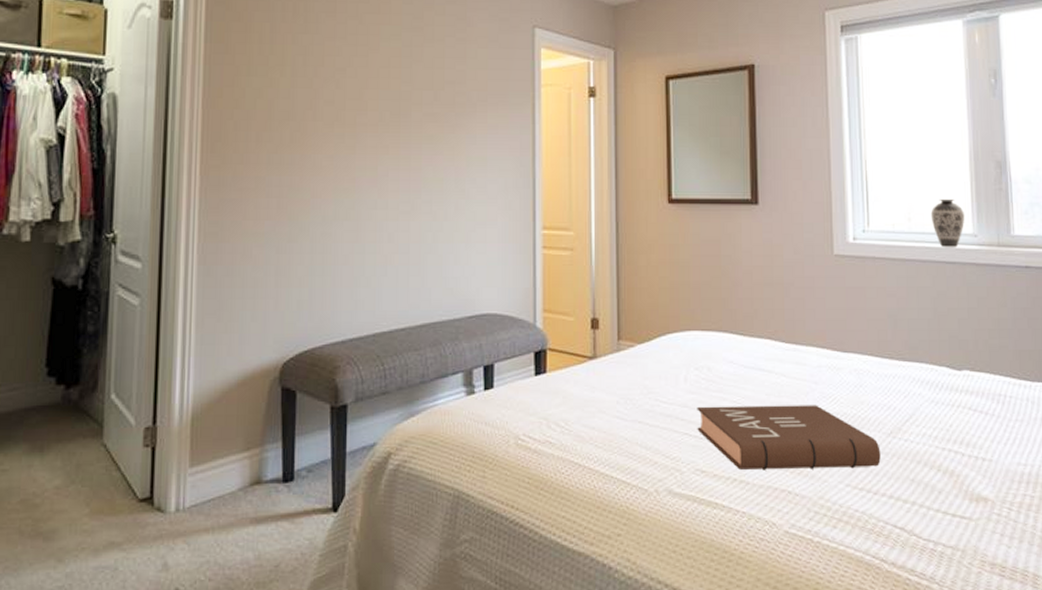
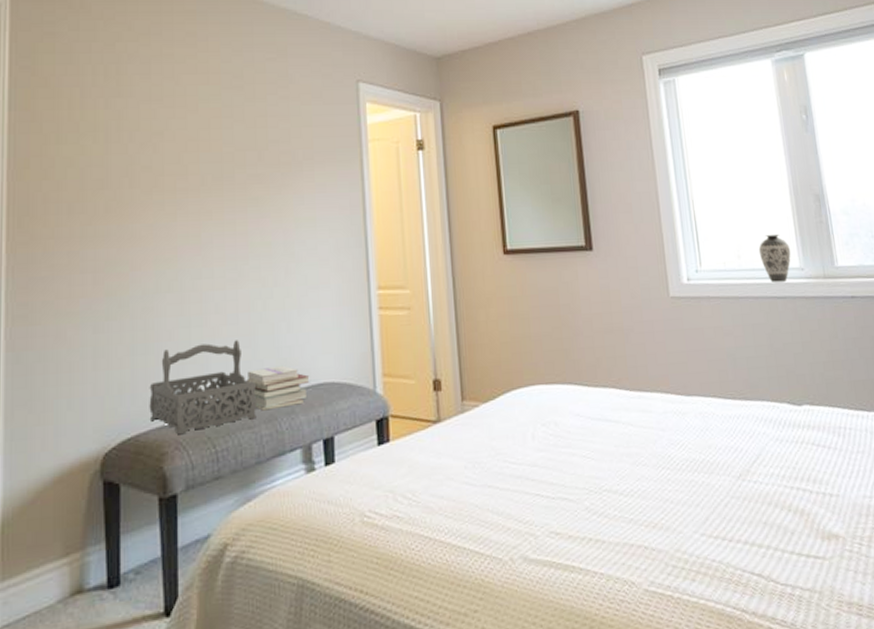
decorative basket: none [324,268,424,351] -> present [149,340,258,435]
books: none [415,295,474,335] -> present [246,365,310,411]
book: present [697,405,881,470] -> none [547,452,733,528]

